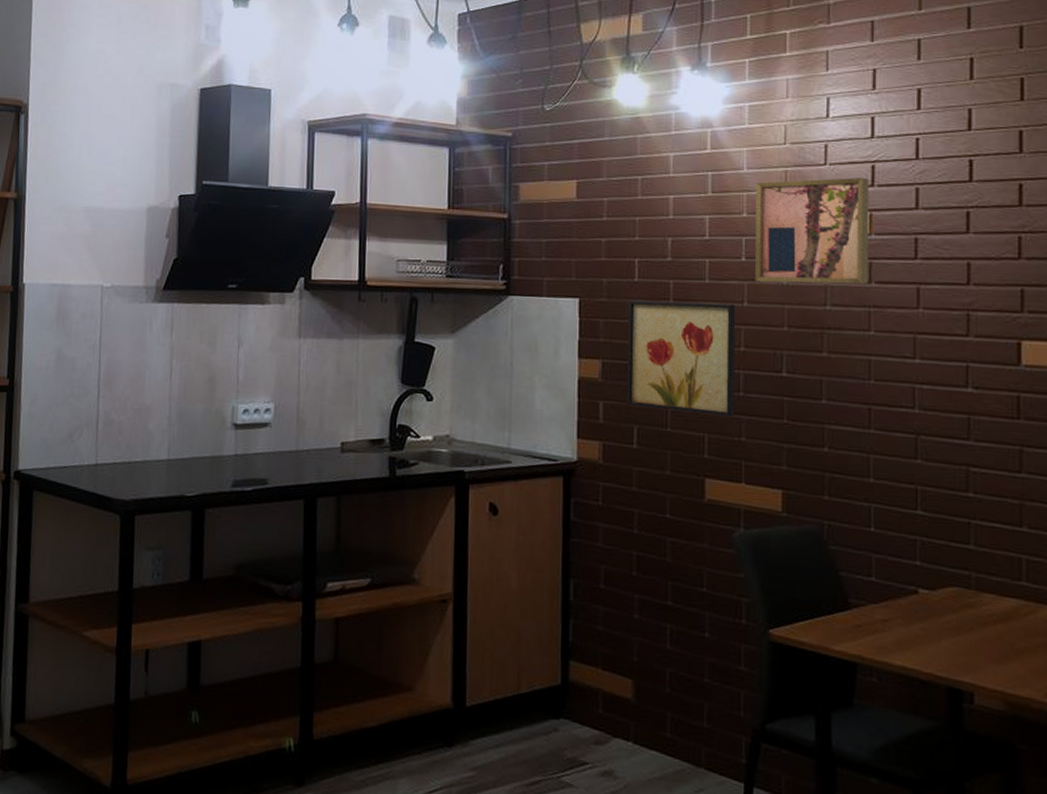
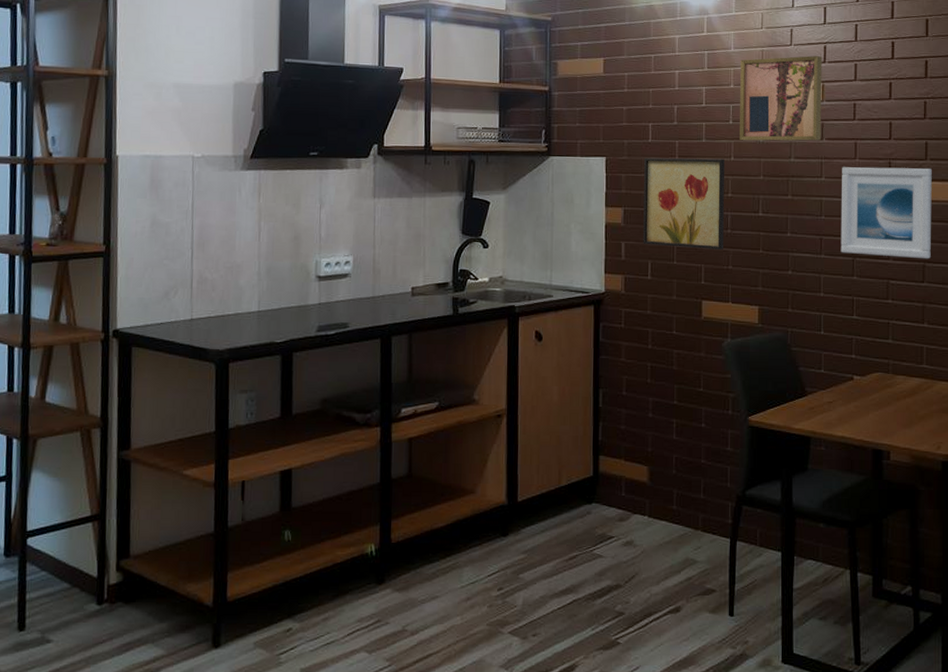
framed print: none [897,318,1032,443] -> present [840,167,932,259]

